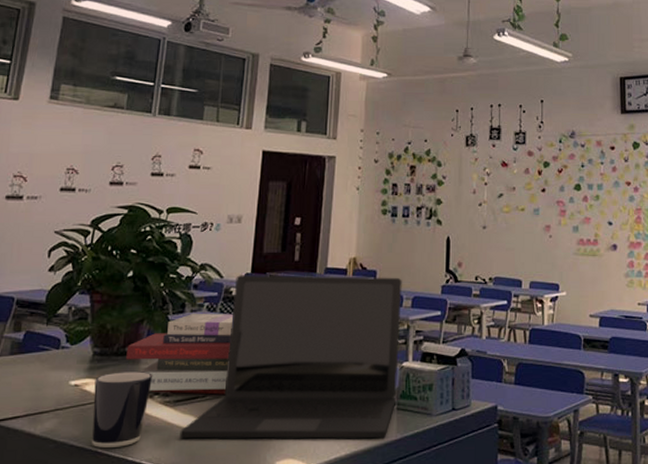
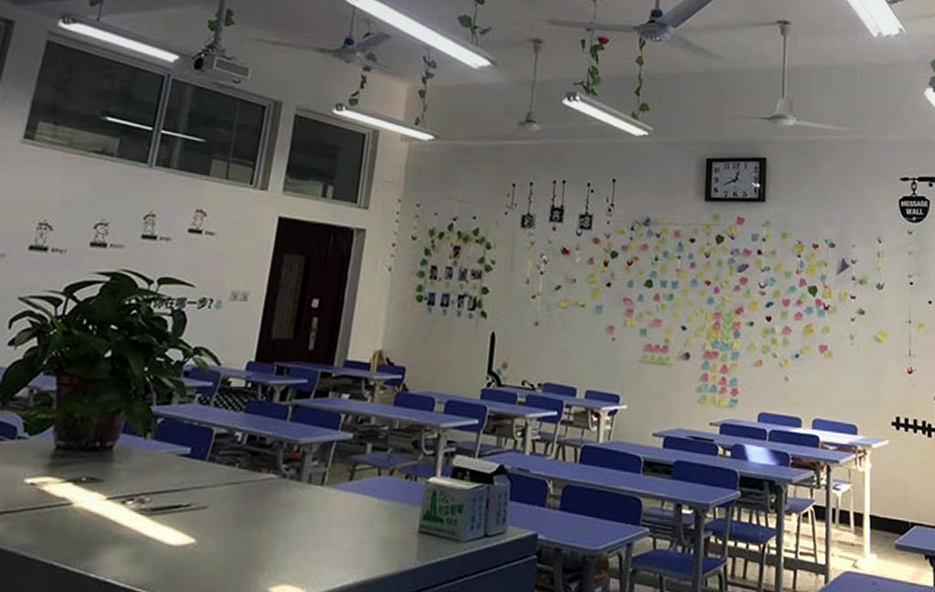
mug: present [91,371,153,449] -> none [46,470,128,562]
books: present [126,314,233,395] -> none [96,406,230,504]
laptop: present [179,274,402,439] -> none [155,362,435,566]

